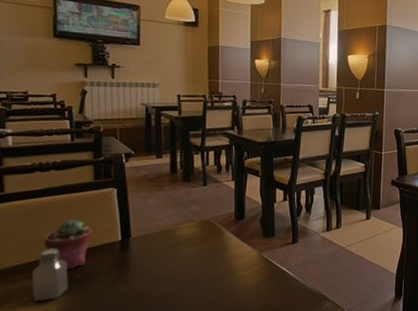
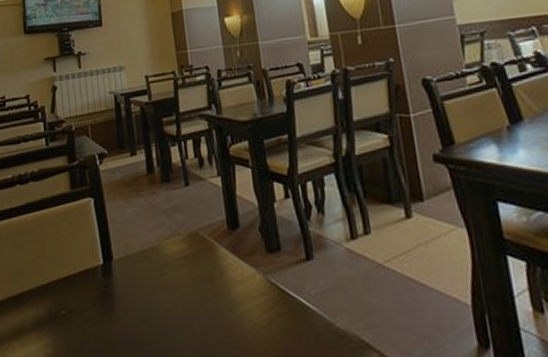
saltshaker: present [31,249,69,302] -> none [18,278,54,346]
potted succulent: present [44,219,93,270] -> none [27,239,73,304]

